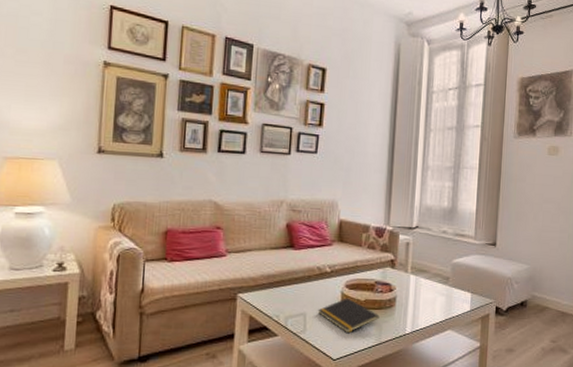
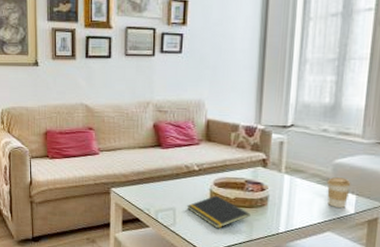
coffee cup: none [446,276,467,306] -> present [326,177,351,208]

